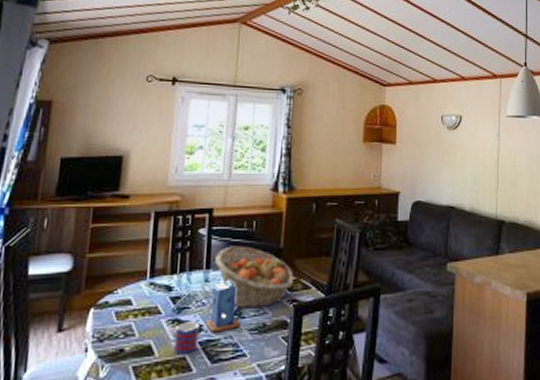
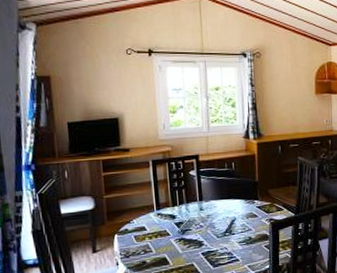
mug: present [164,322,200,354] -> none [174,239,202,262]
candle: present [204,279,241,333] -> none [204,207,233,246]
fruit basket: present [215,246,294,309] -> none [206,182,269,228]

